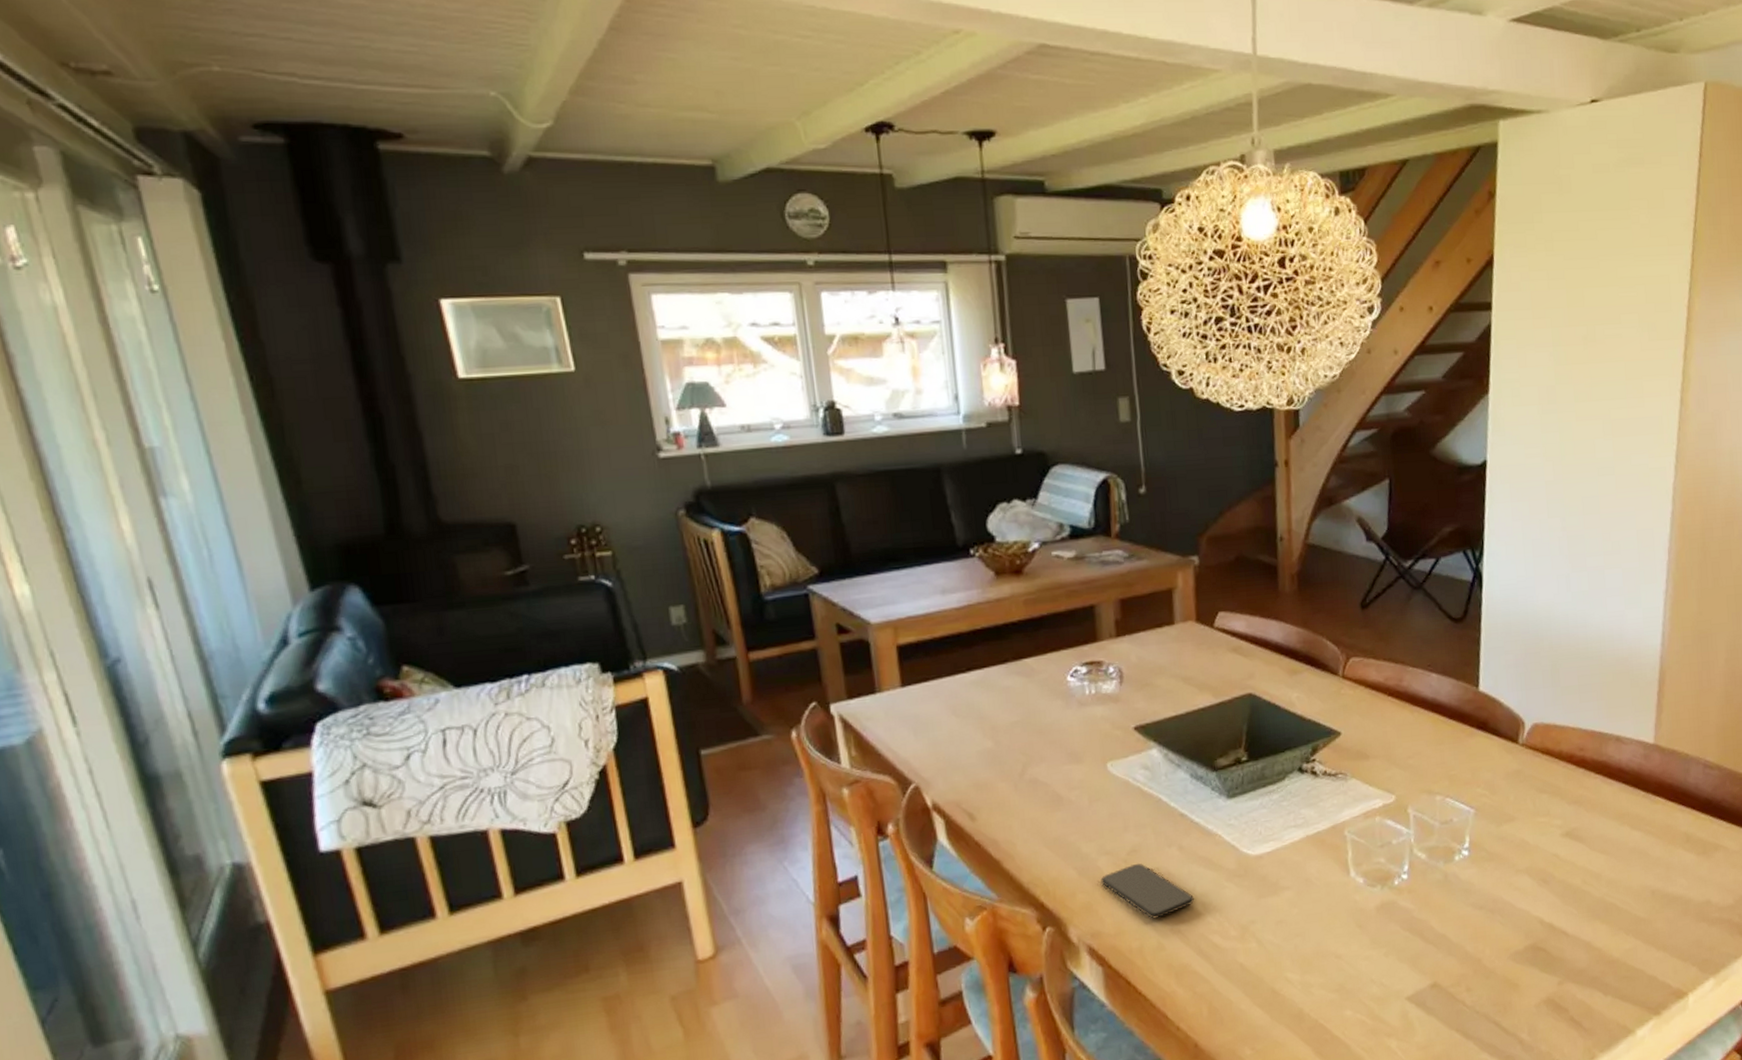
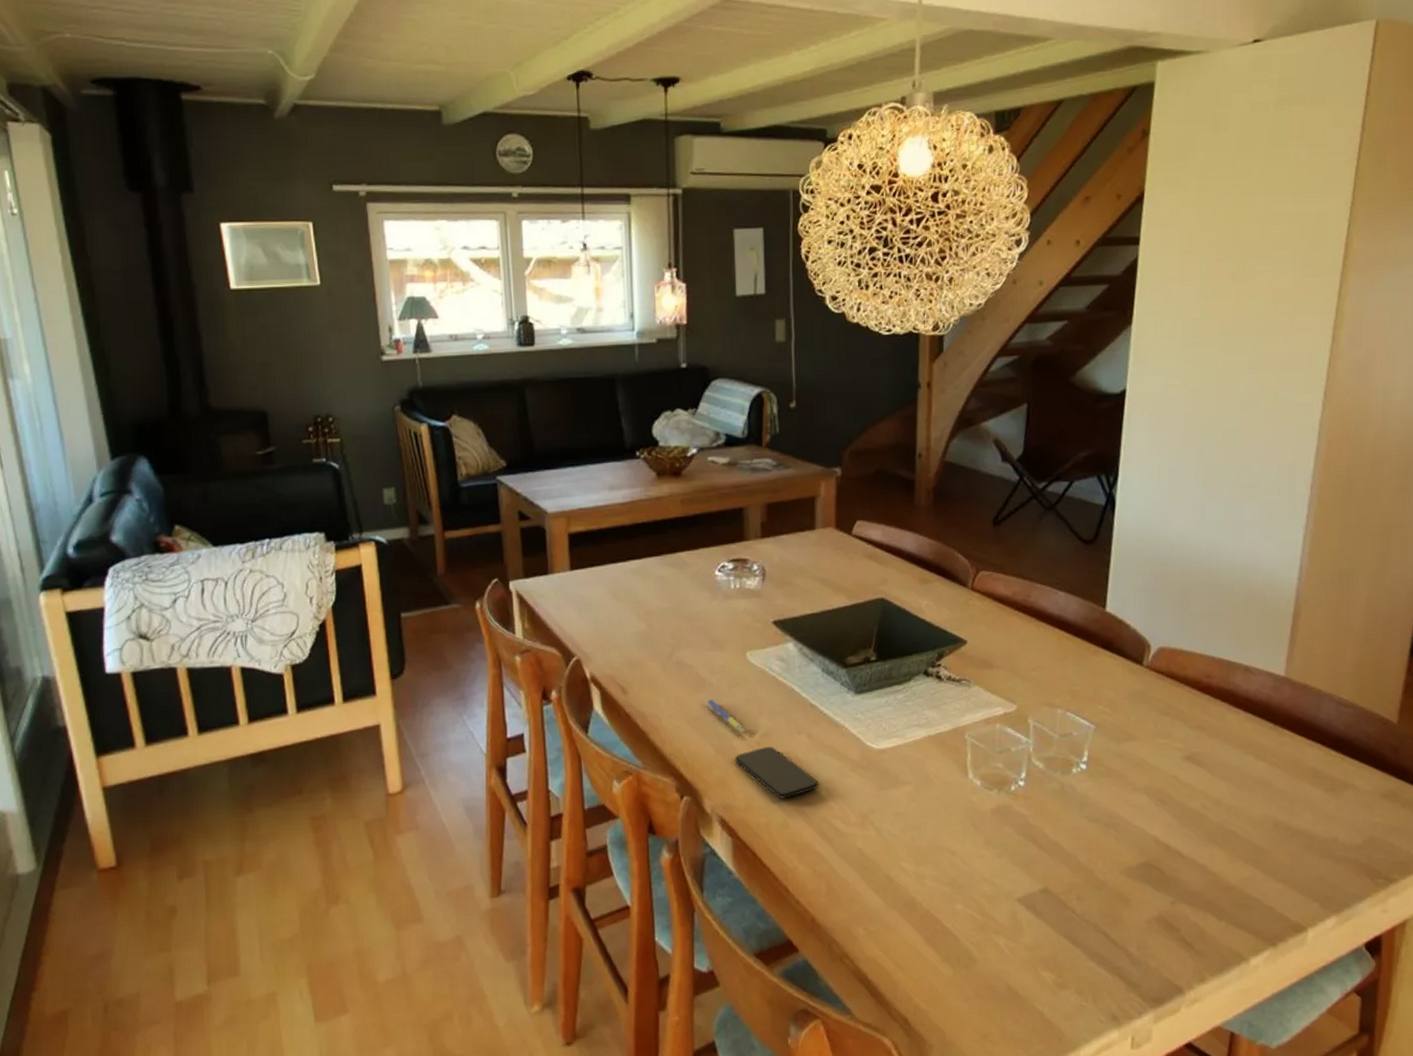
pen: none [1065,815,1111,852] -> present [706,697,745,733]

